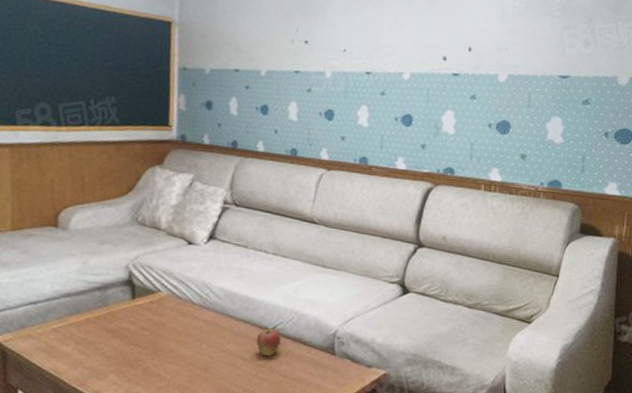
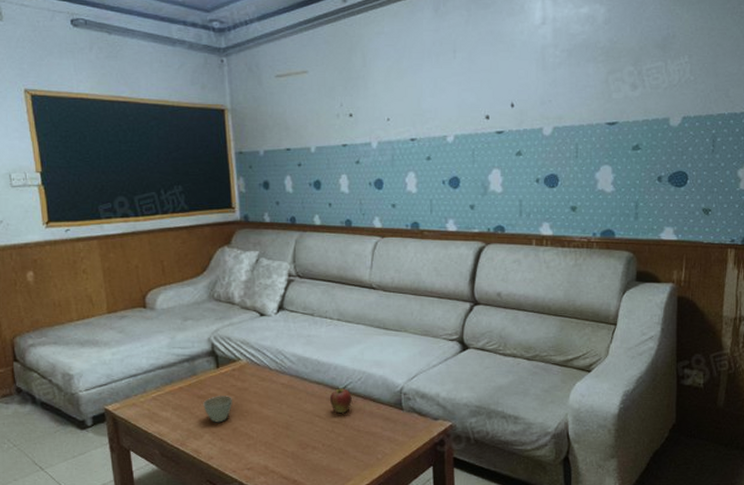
cup: none [111,330,146,361] -> present [203,396,232,423]

